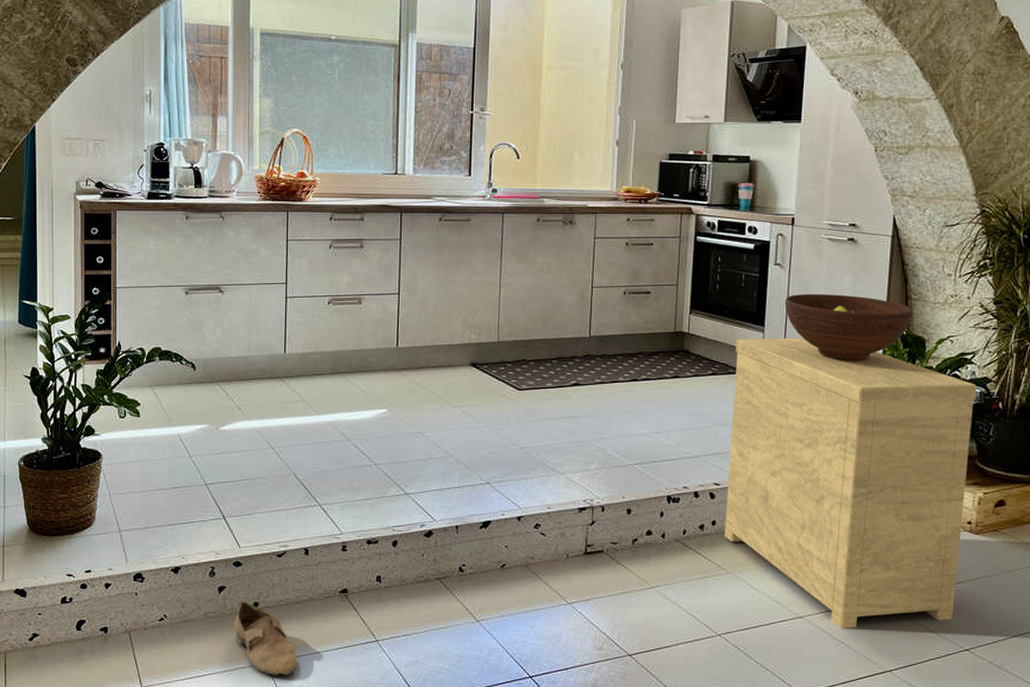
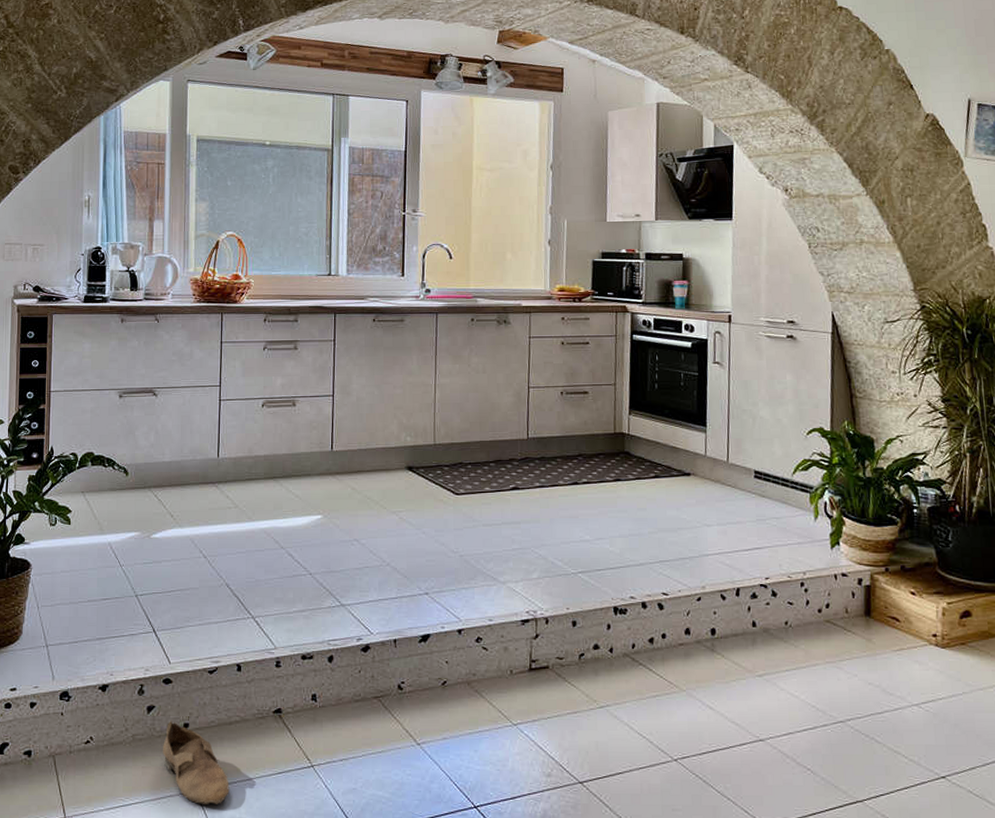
side table: present [724,338,977,629] -> none [675,438,932,754]
fruit bowl: present [784,293,913,361] -> none [725,392,859,463]

